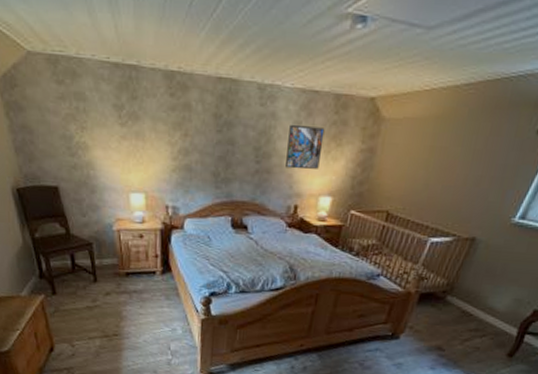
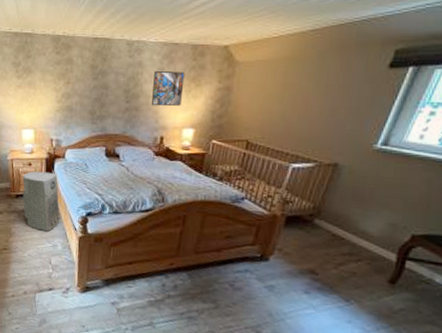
air purifier: none [133,244,181,314] -> present [22,171,62,231]

